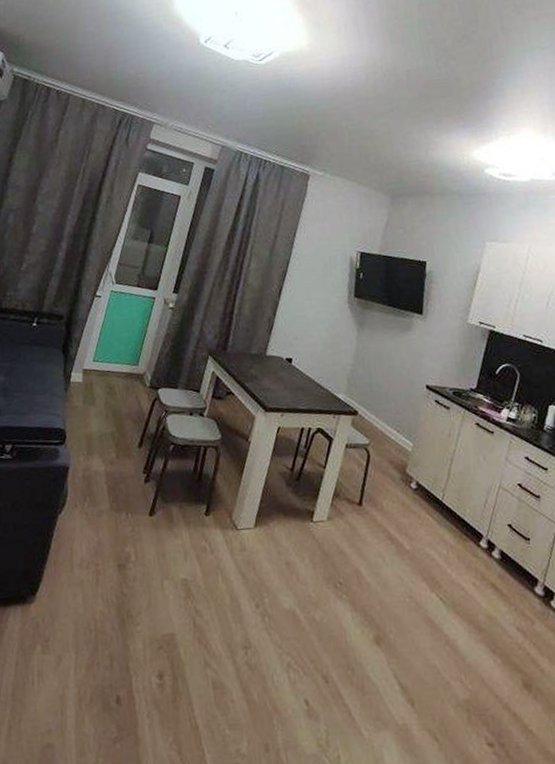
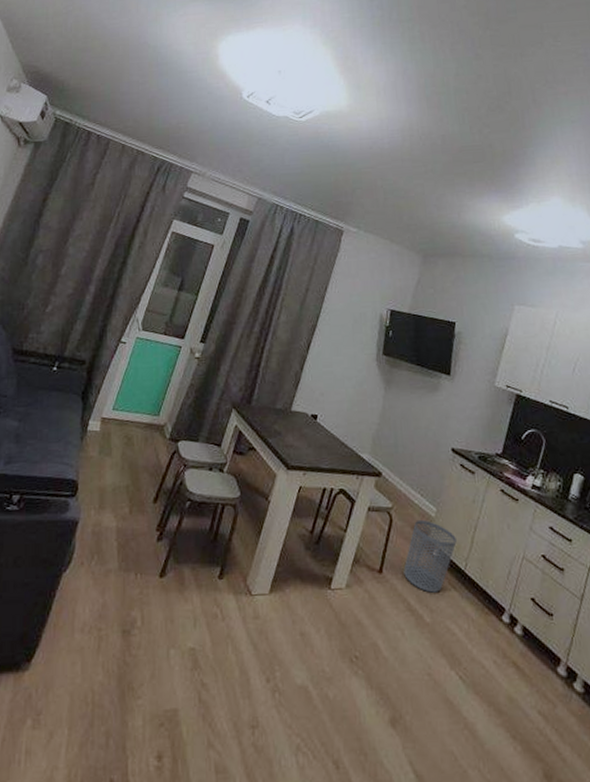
waste bin: none [382,454,434,522] -> present [403,519,457,593]

